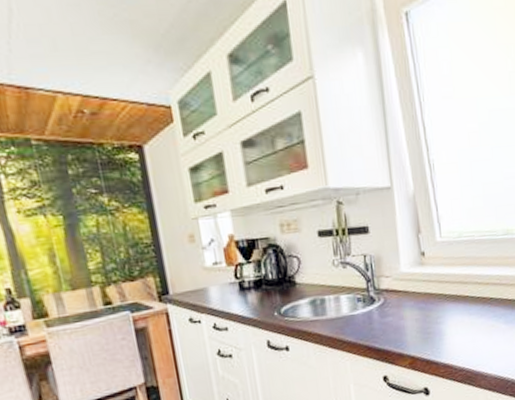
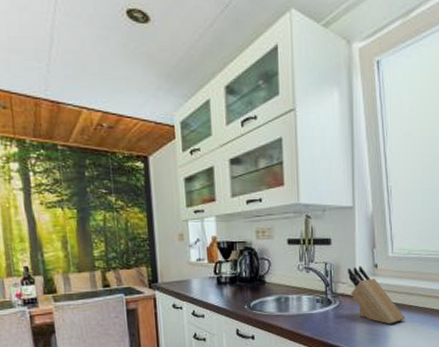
knife block: none [391,255,461,320] -> present [348,266,405,325]

